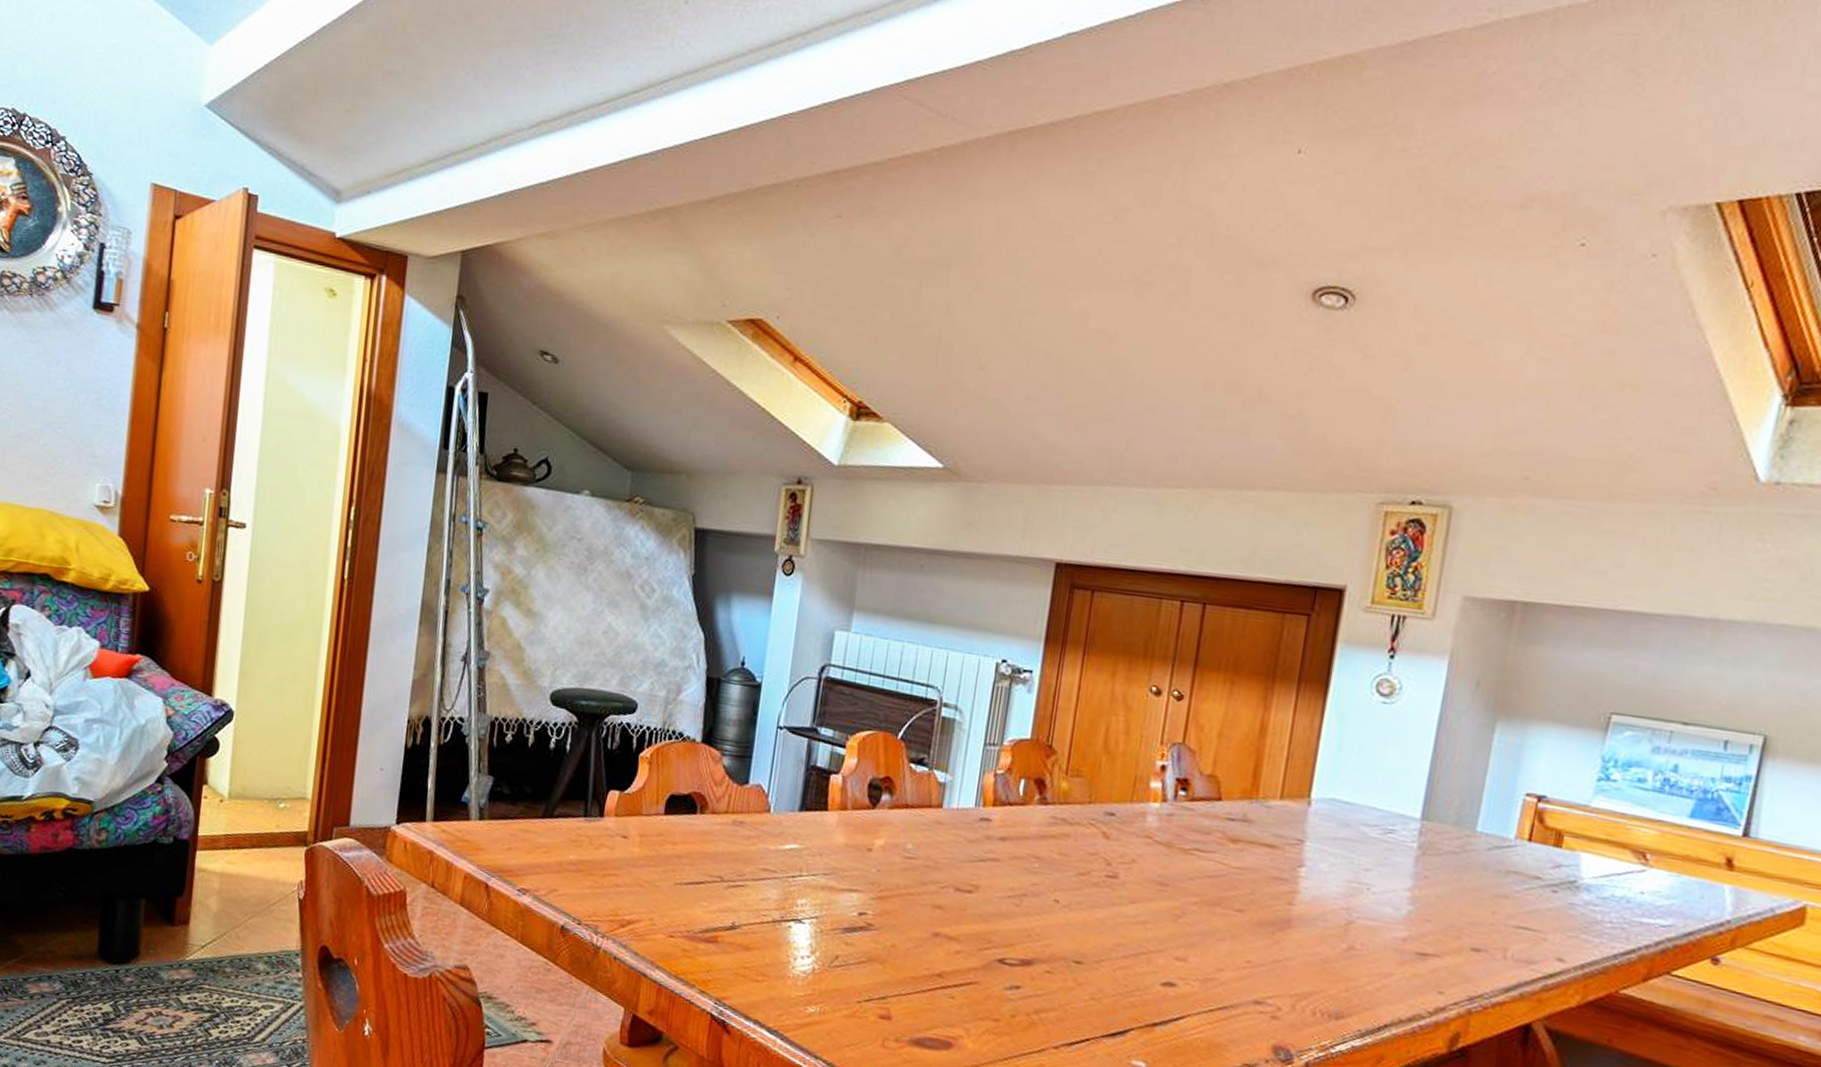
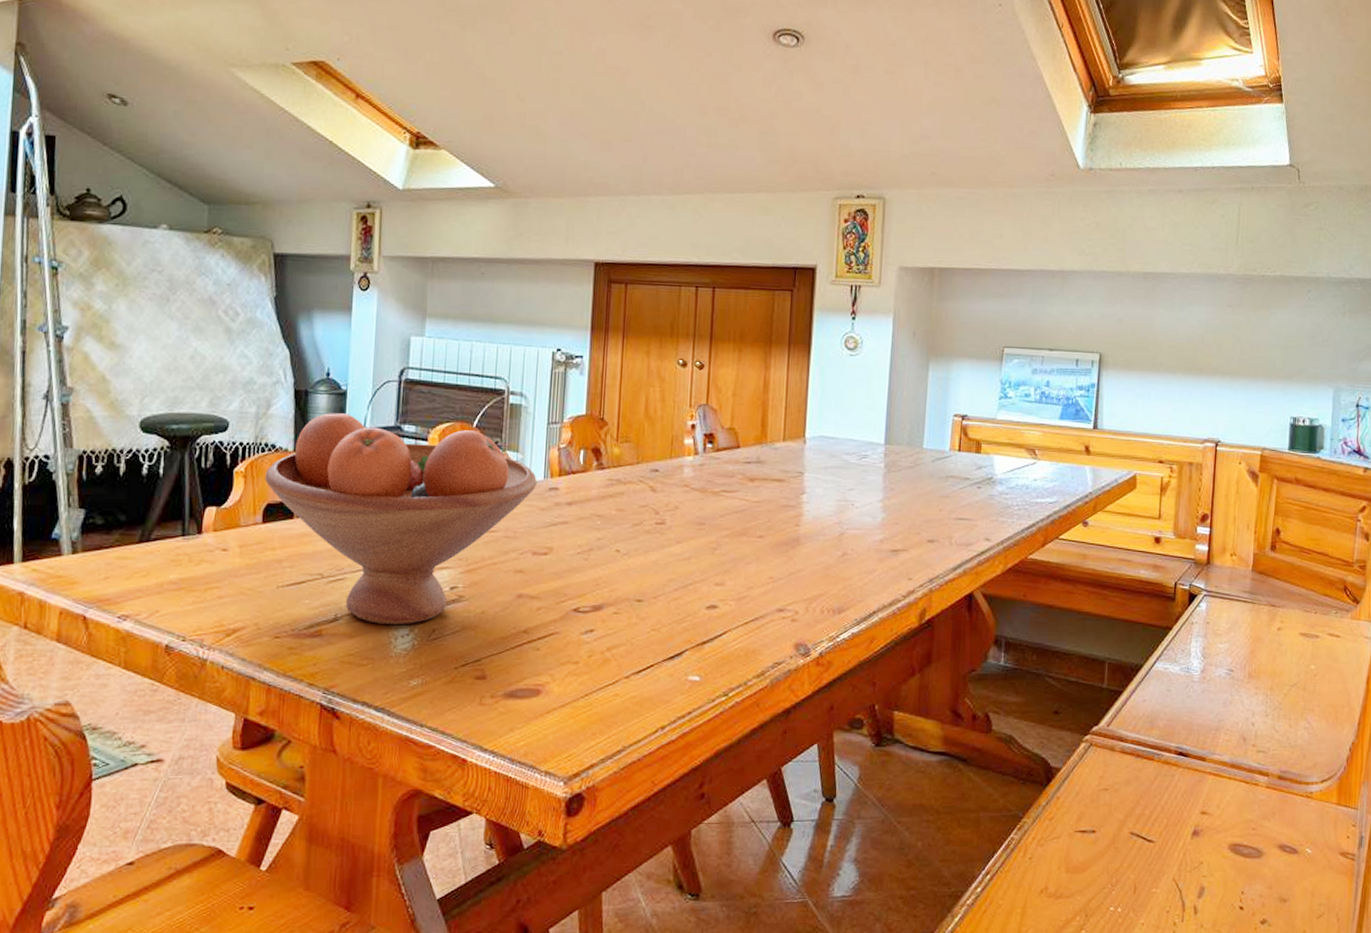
fruit bowl: none [670,705,967,946] -> present [265,413,537,625]

